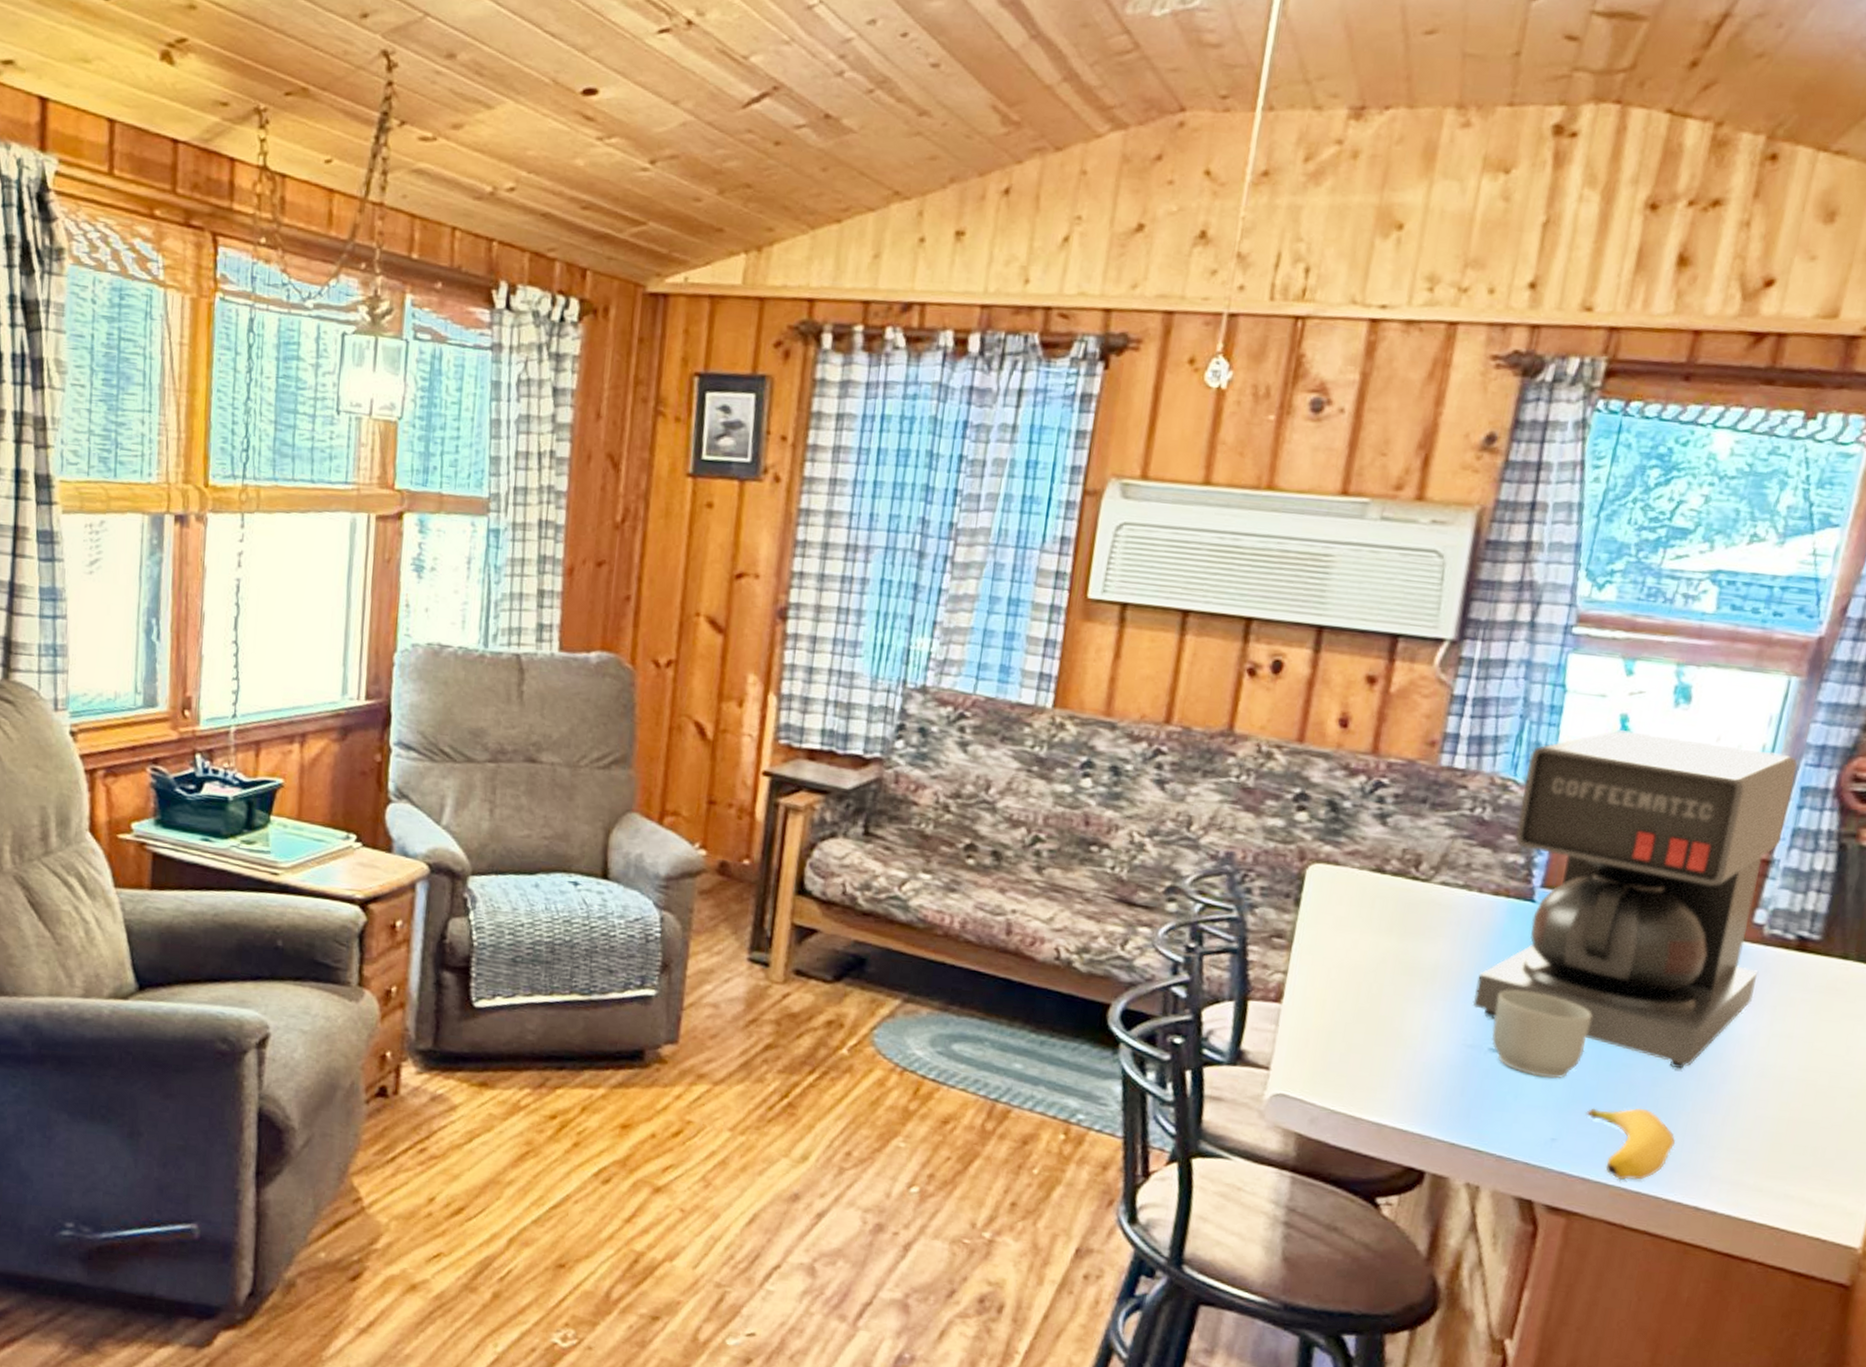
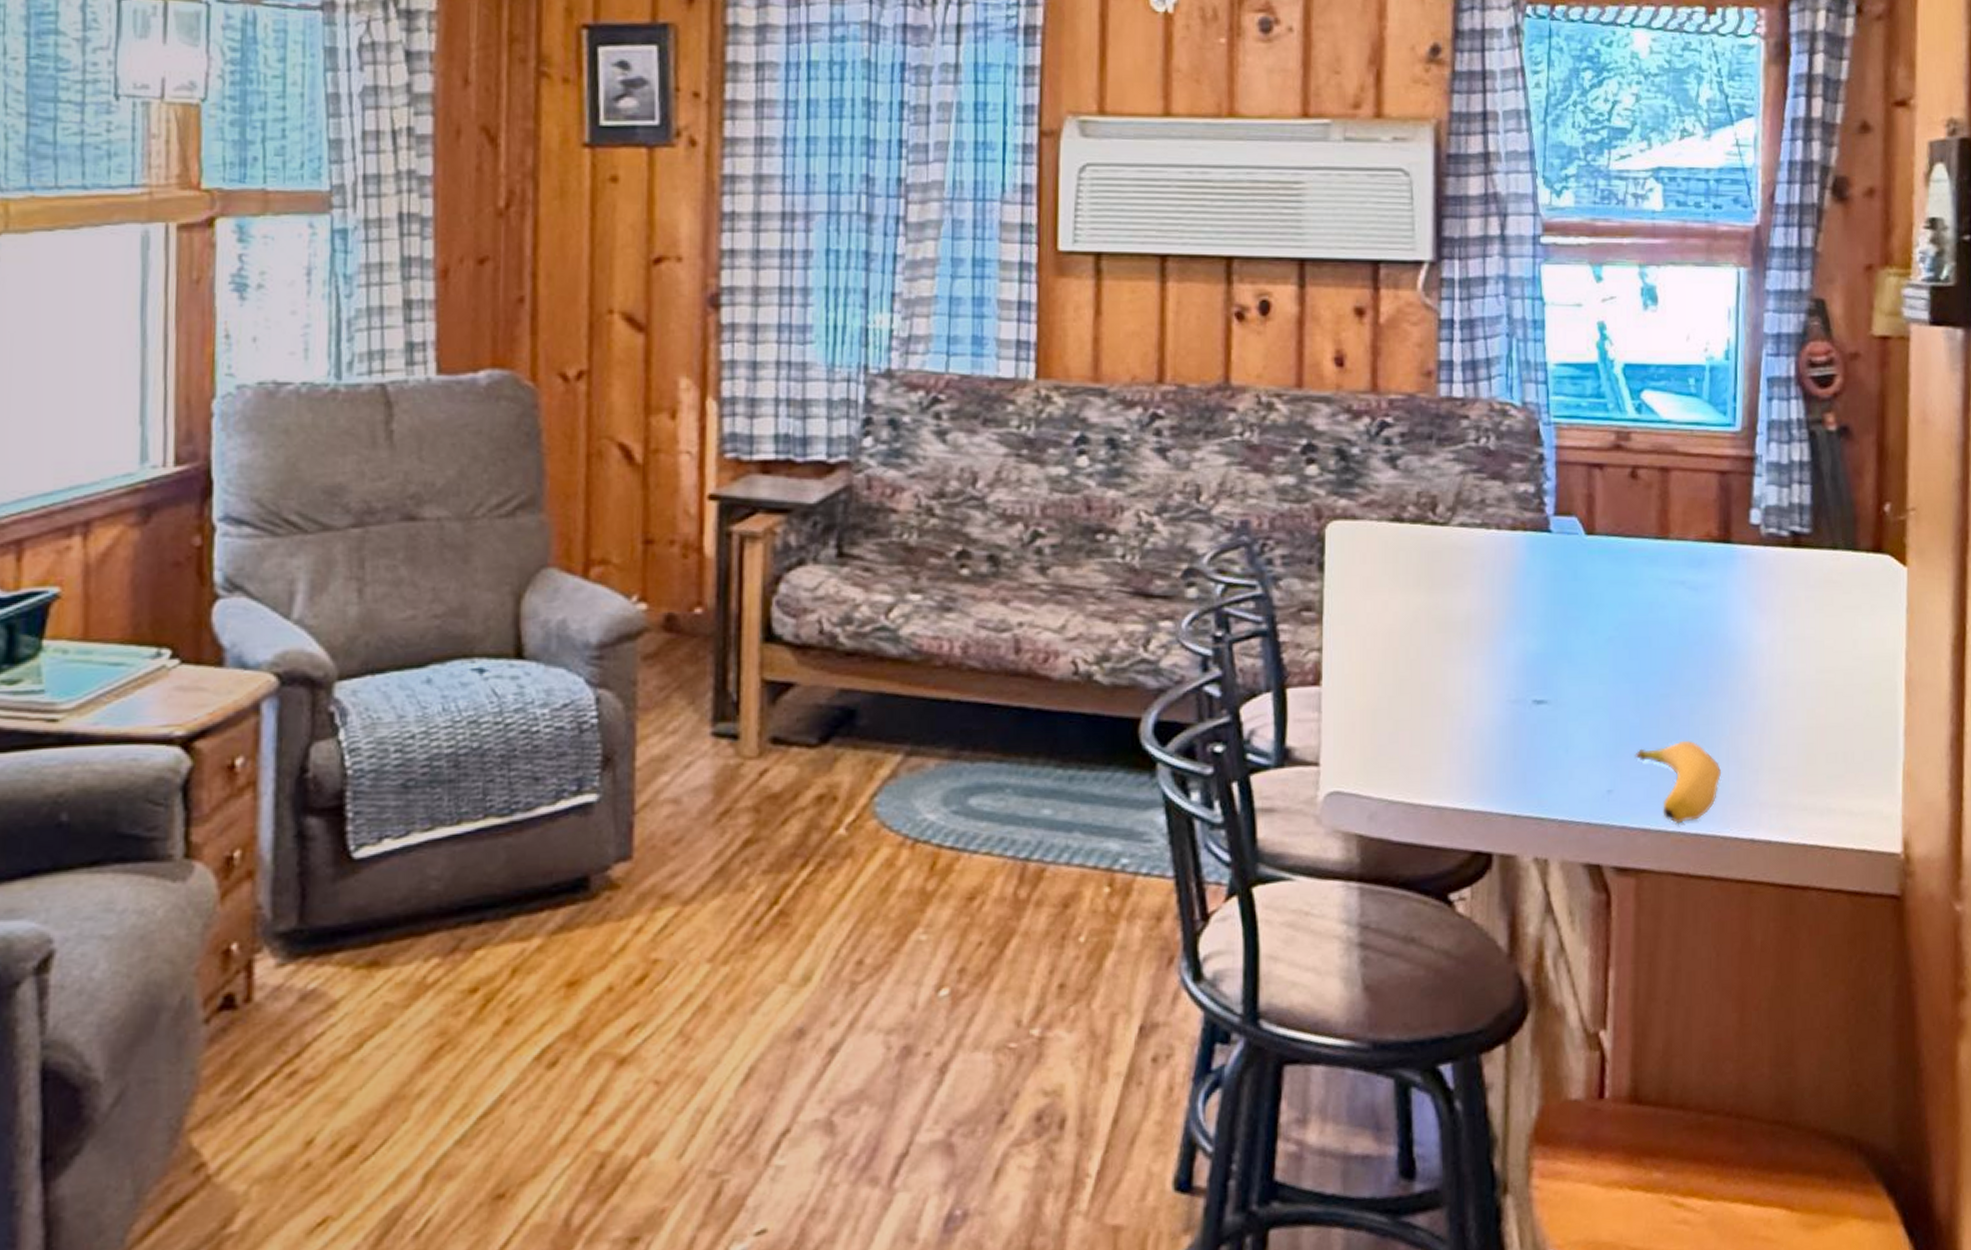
coffee maker: present [1472,730,1798,1069] -> none [1509,339,1764,691]
mug: present [1492,990,1593,1079] -> none [1533,631,1624,724]

